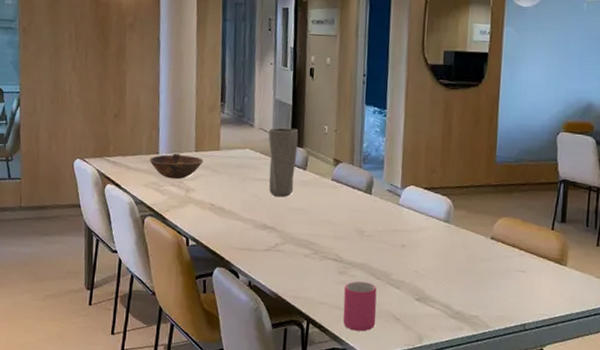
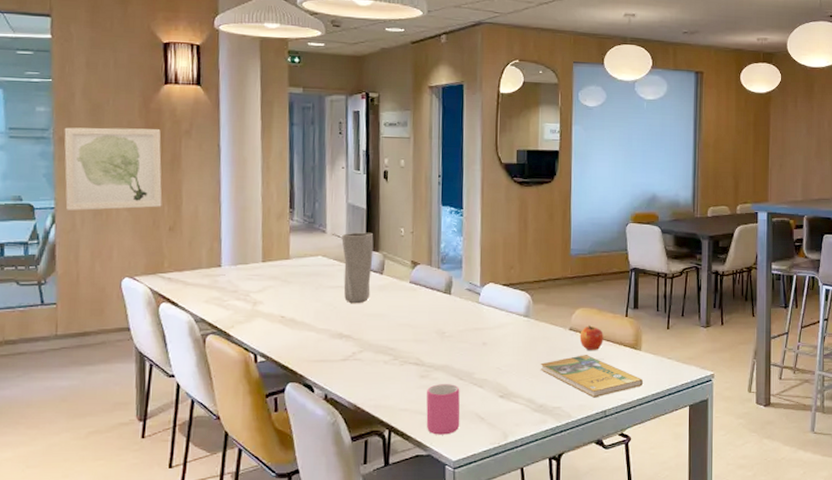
wall art: none [27,19,109,96] -> present [64,127,162,210]
bowl: present [149,153,203,180] -> none [211,264,272,293]
booklet: none [458,265,567,310] -> present [540,355,643,398]
apple: none [501,236,527,262] -> present [579,325,604,350]

